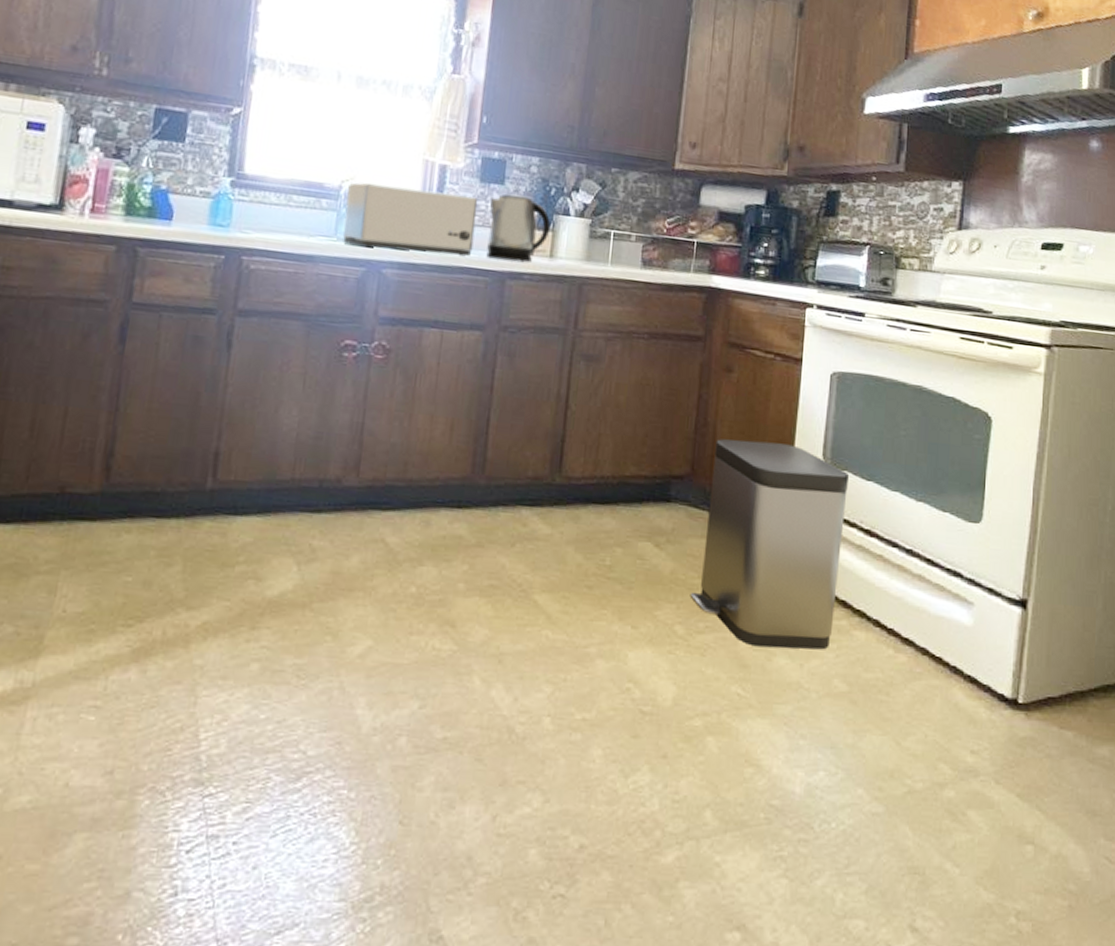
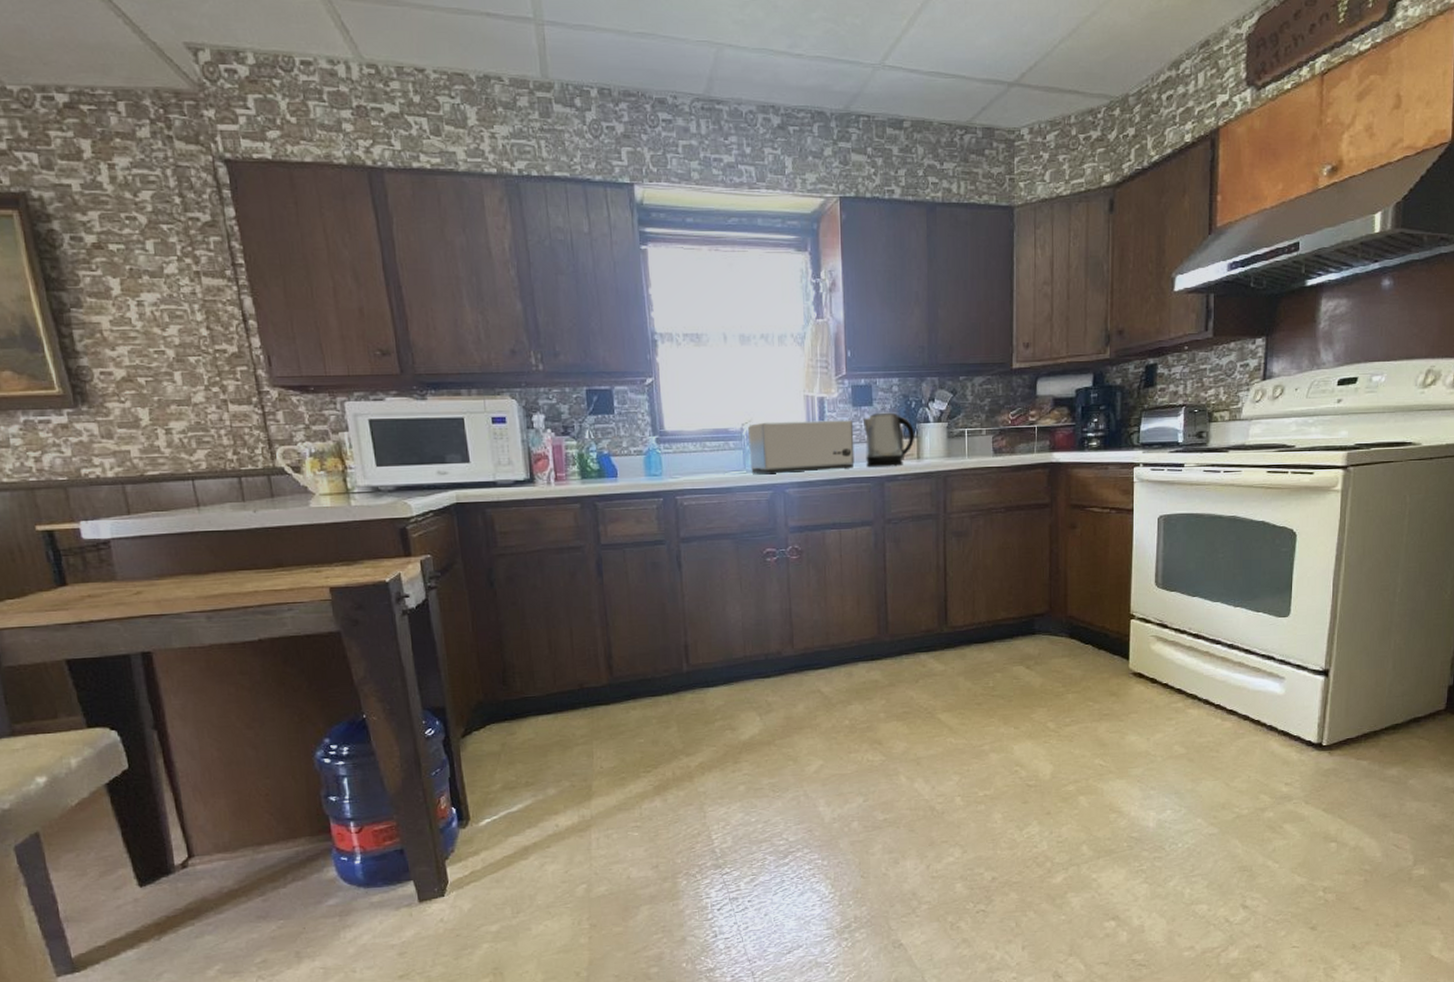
pedal bin: present [689,439,849,650] -> none [1057,578,1177,730]

